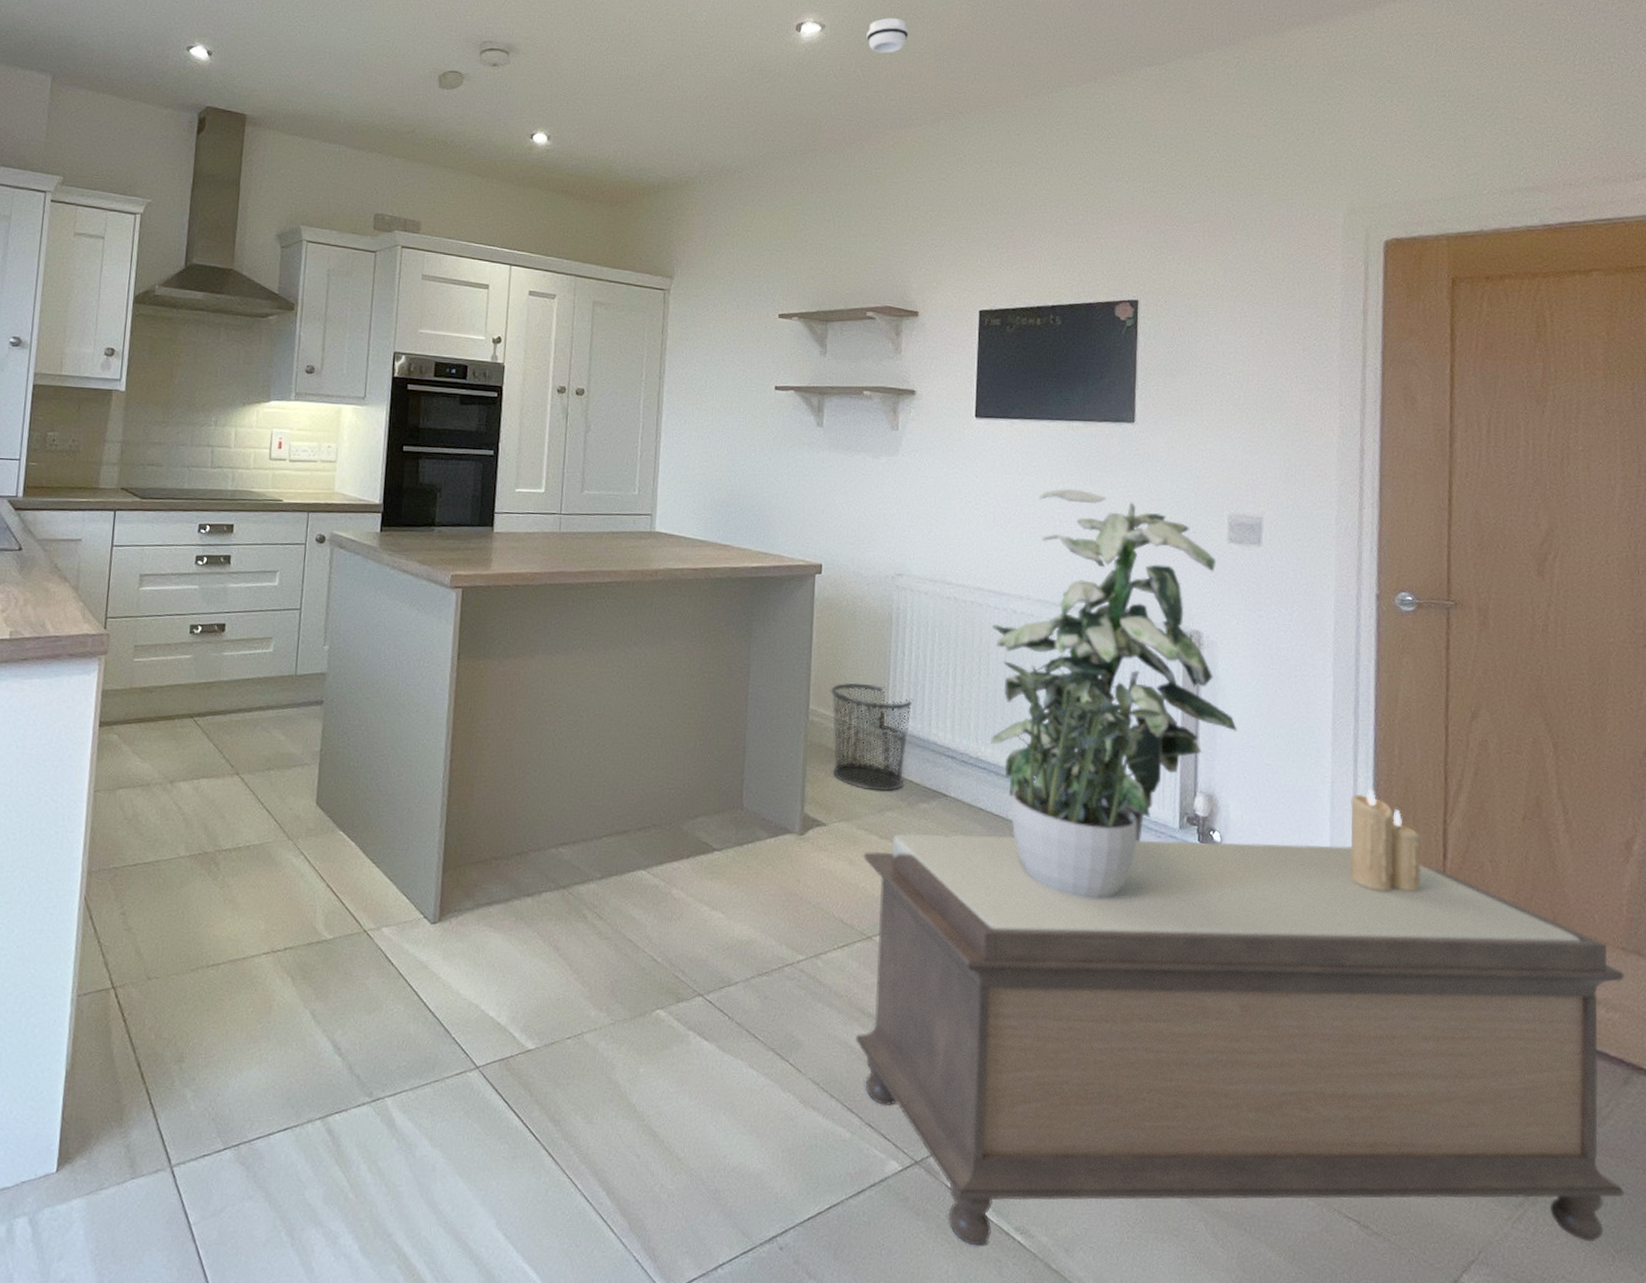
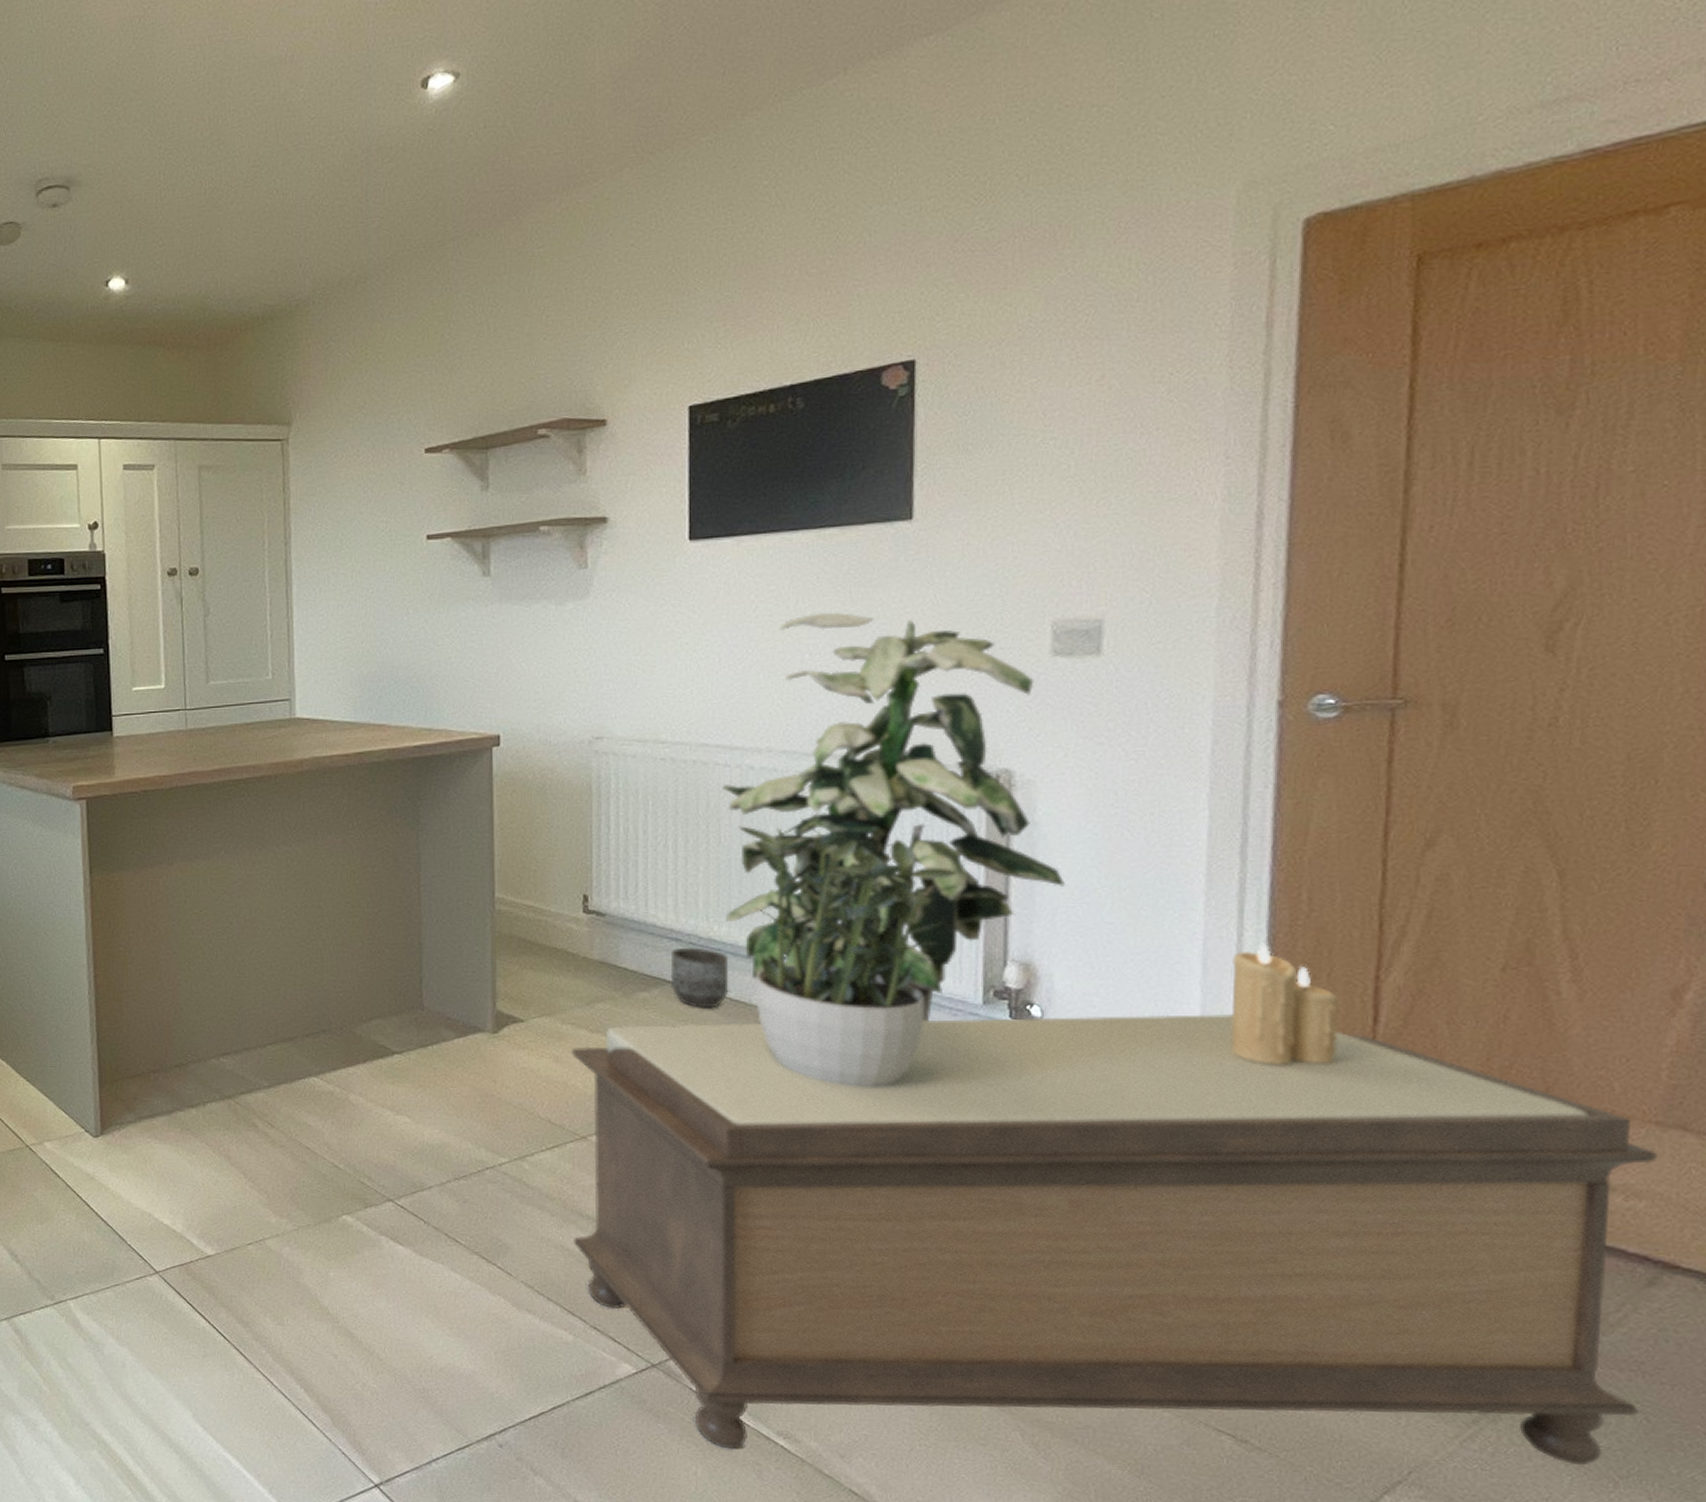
waste bin: present [830,683,913,792] -> none [519,865,624,982]
smoke detector: present [866,18,909,54] -> none [516,43,574,96]
planter: none [946,764,992,821] -> present [670,947,729,1008]

